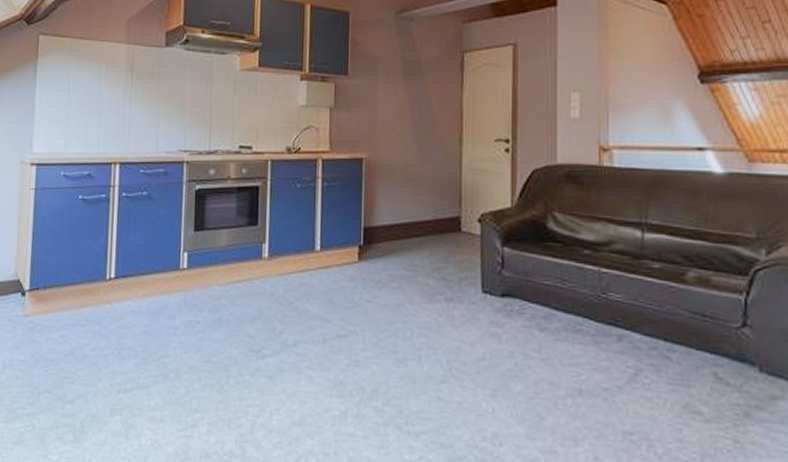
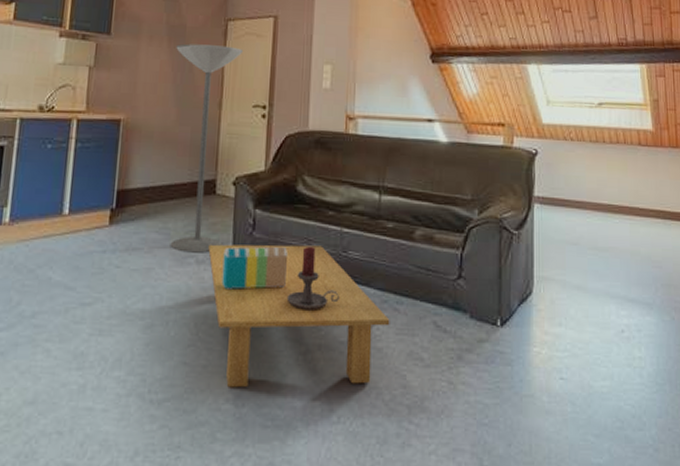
floor lamp: none [412,79,482,291] -> present [170,43,244,253]
coffee table: none [456,281,660,434] -> present [208,244,390,388]
books: none [472,285,540,329] -> present [221,246,287,291]
candle holder: none [541,286,600,354] -> present [286,245,339,311]

